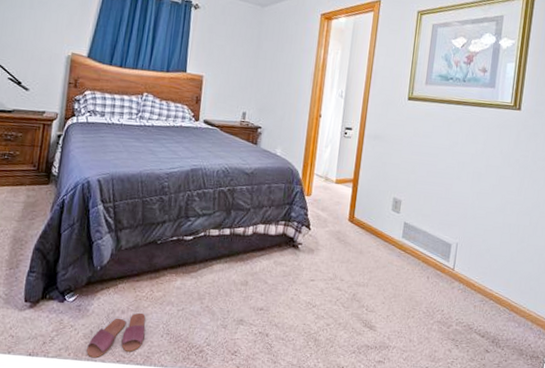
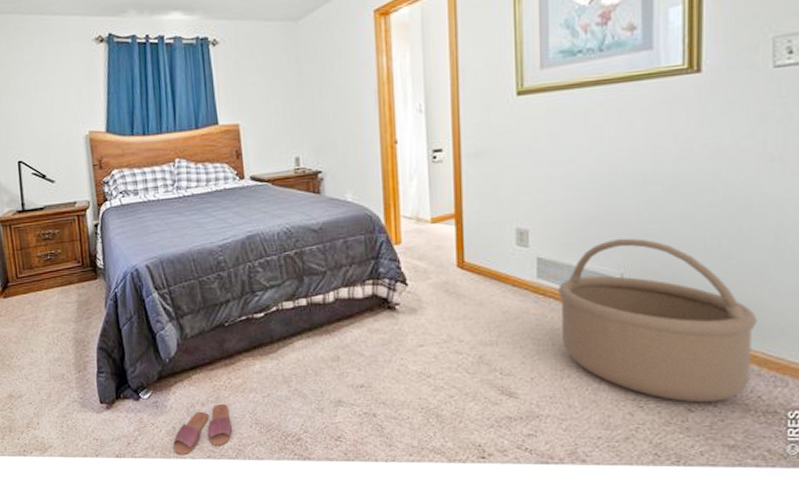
basket: none [412,216,534,346] -> present [558,238,758,403]

